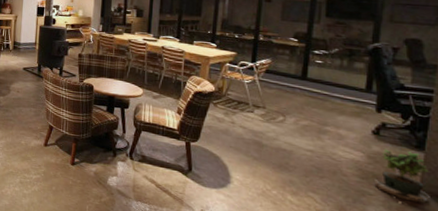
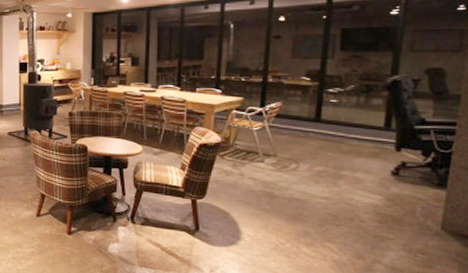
potted plant: present [374,148,430,205] -> none [394,189,452,247]

